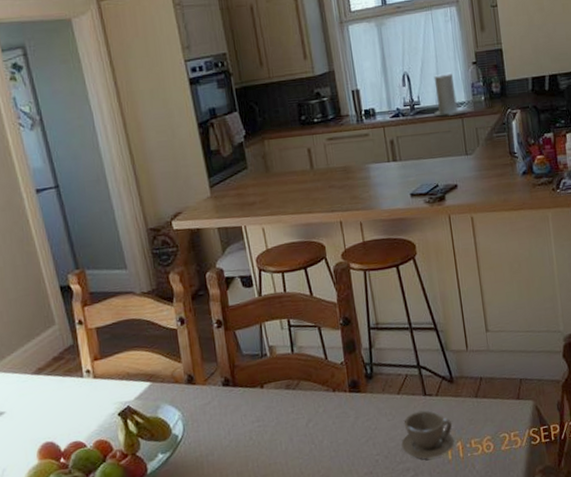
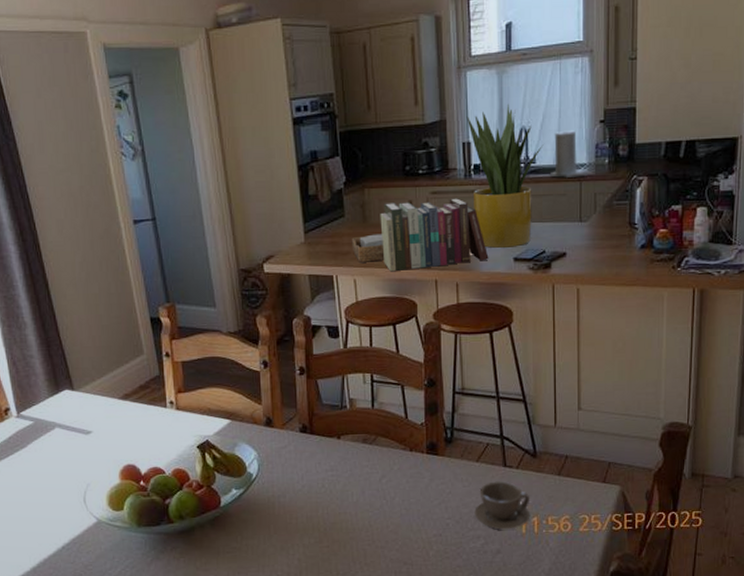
napkin holder: none [256,182,290,211] -> present [351,234,385,262]
books: none [281,142,388,218] -> present [380,198,489,272]
planter: none [353,52,426,187] -> present [466,103,544,248]

